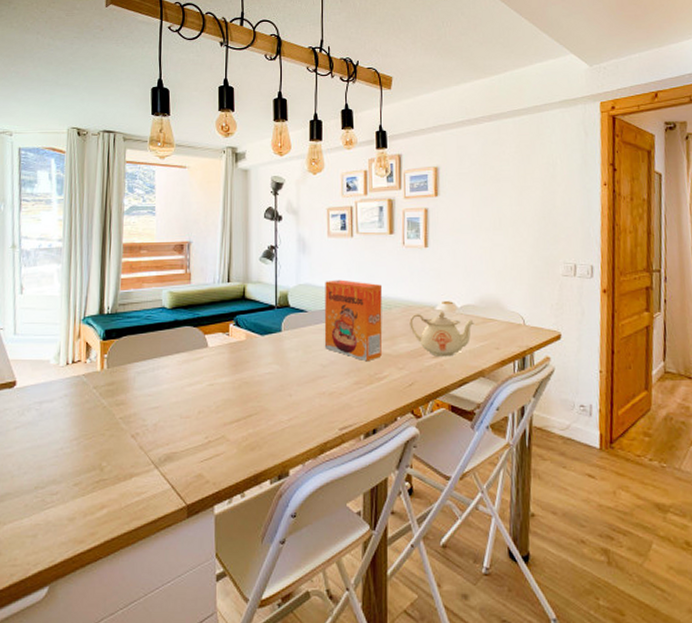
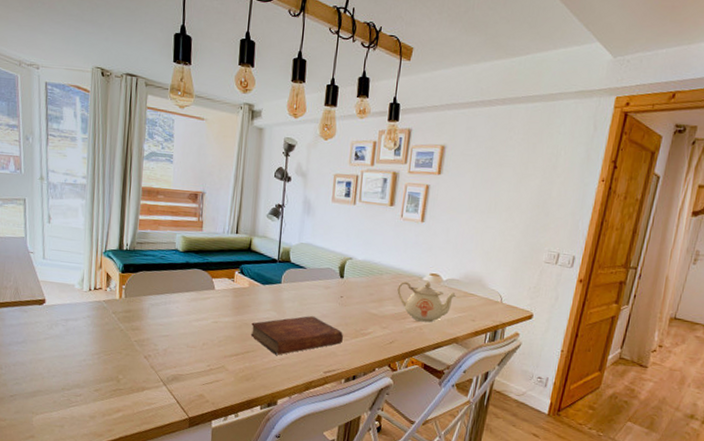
bible: none [252,364,356,415] -> present [250,315,343,355]
cereal box: present [324,279,383,362] -> none [318,242,376,318]

